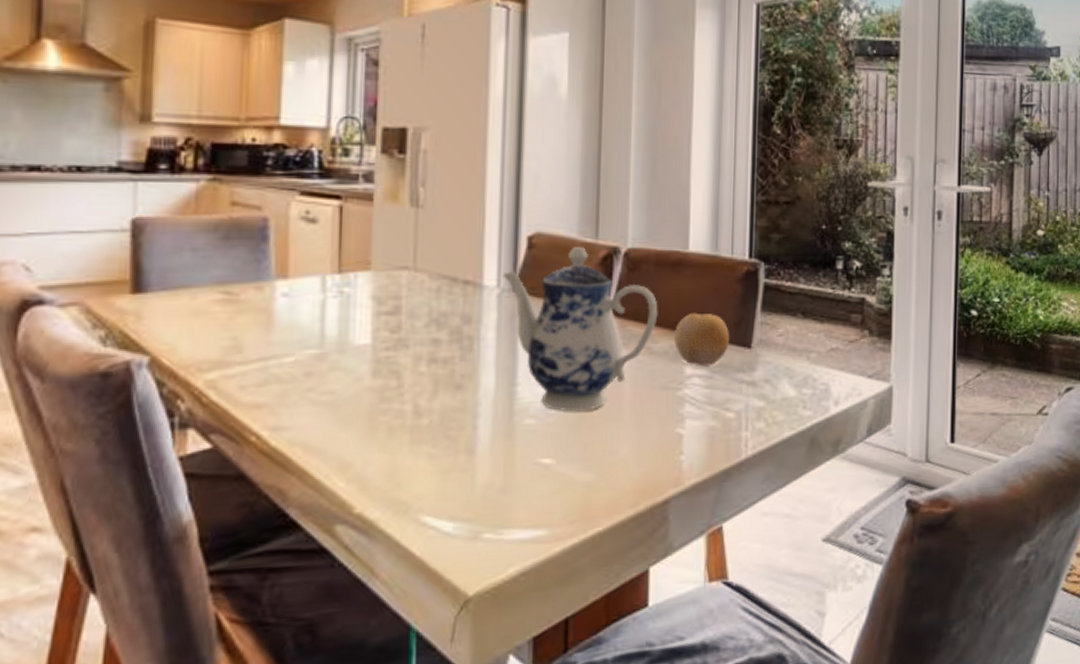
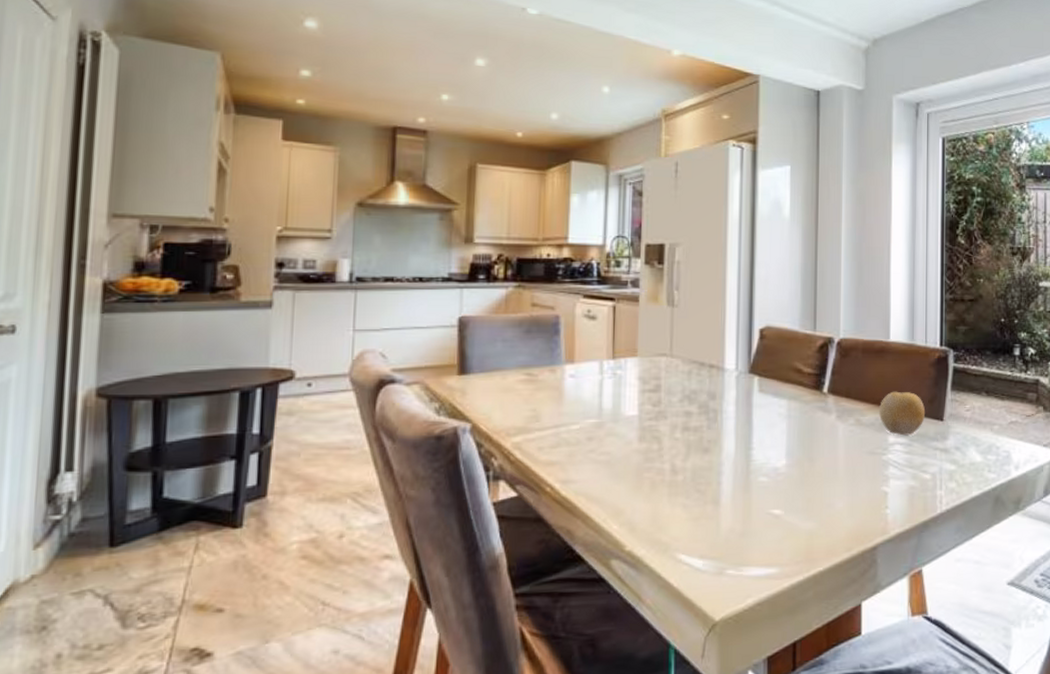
teapot: present [503,247,658,412] -> none [740,338,866,472]

